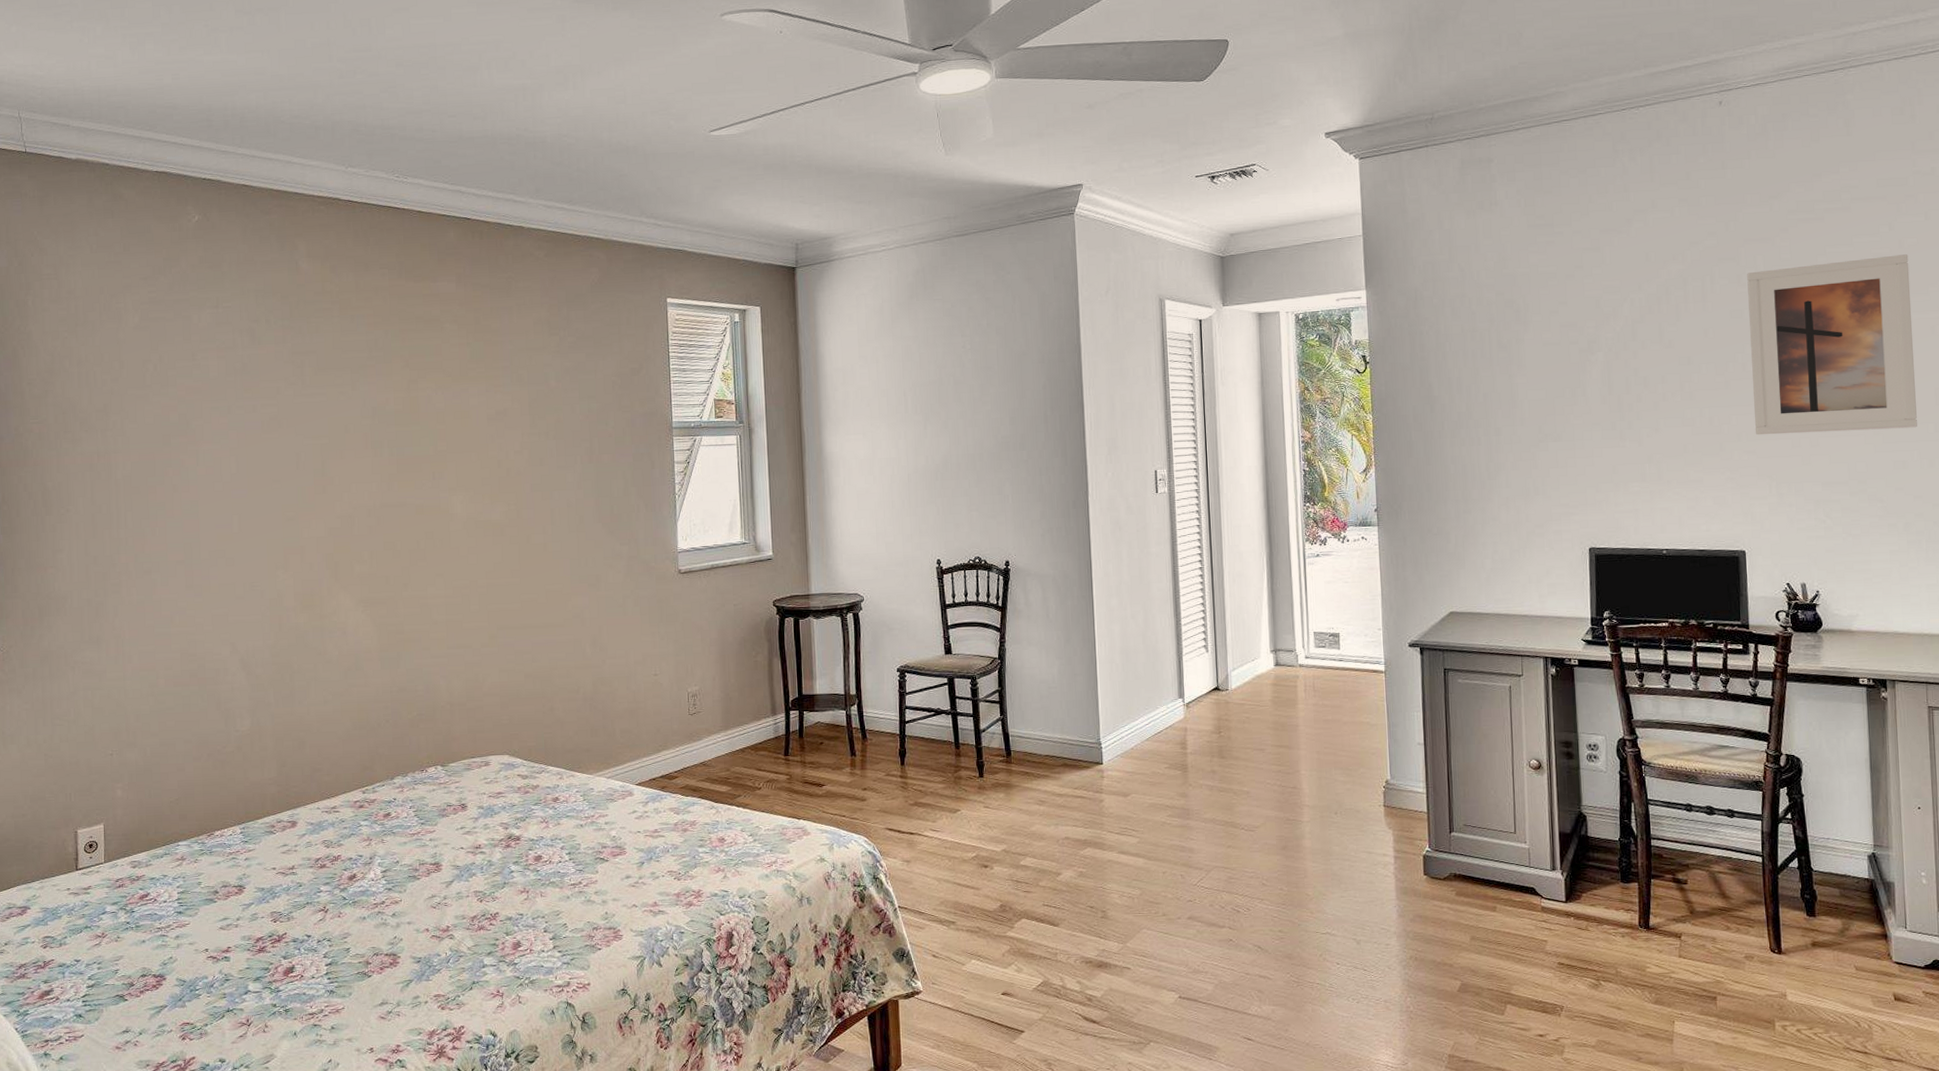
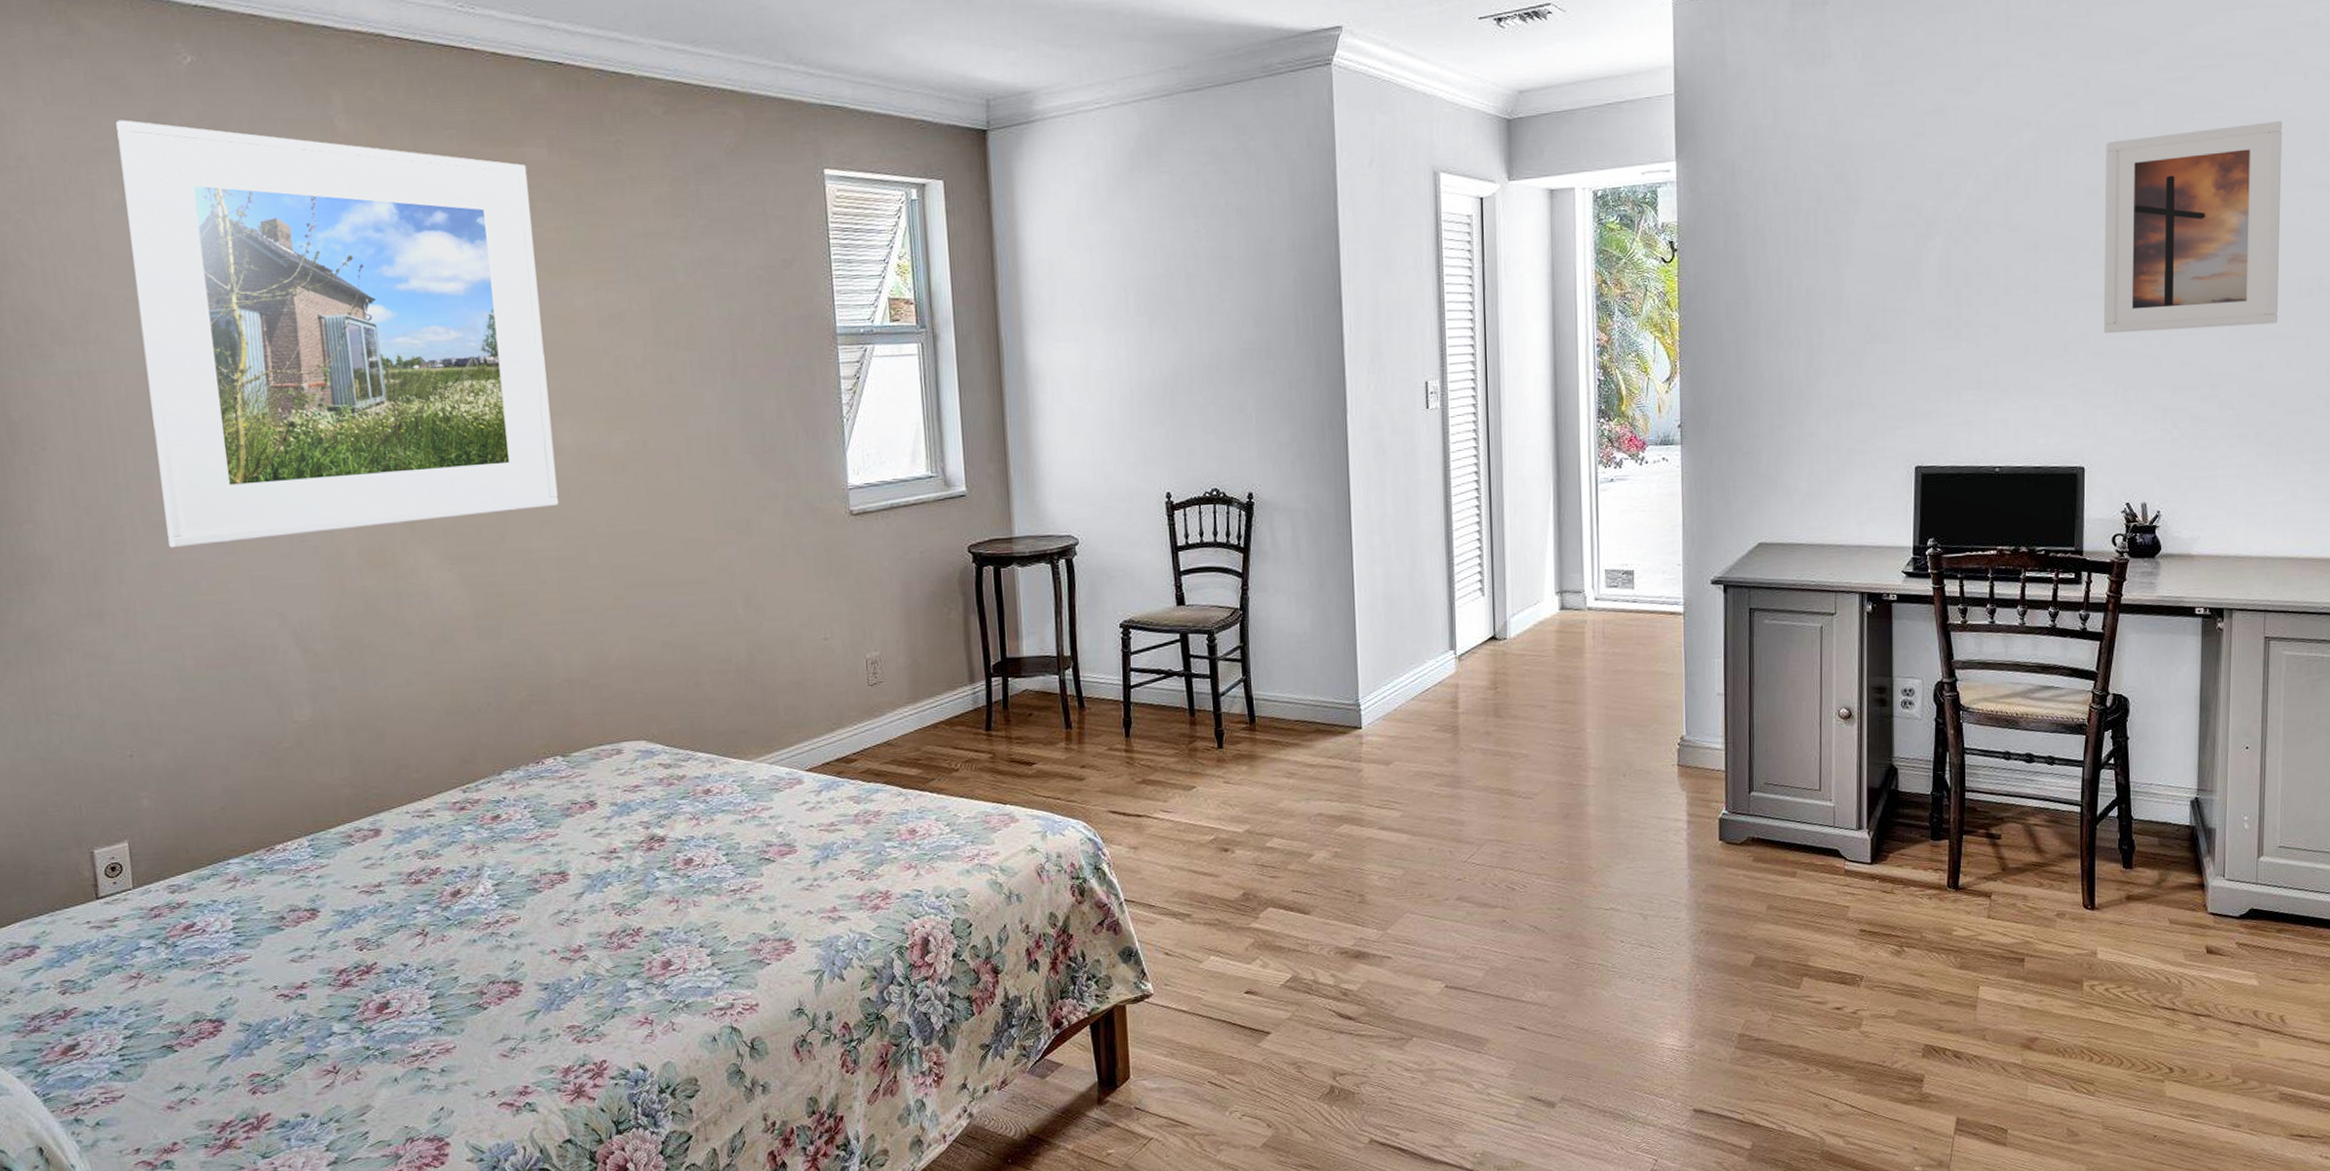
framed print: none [140,263,450,590] -> present [116,119,559,548]

